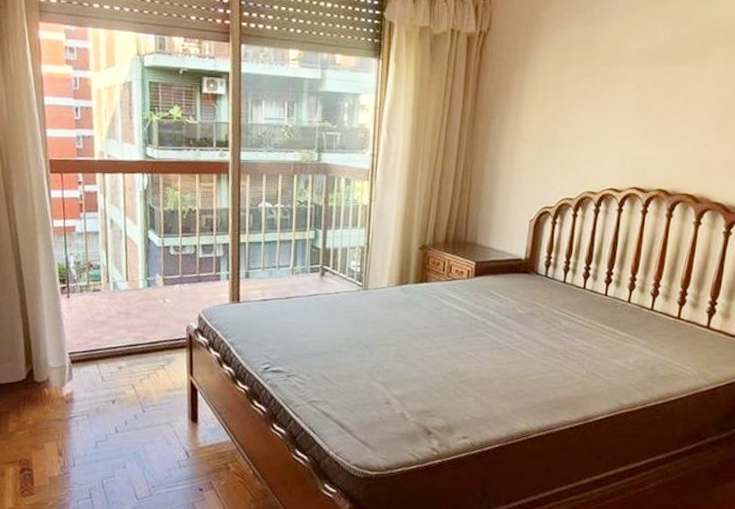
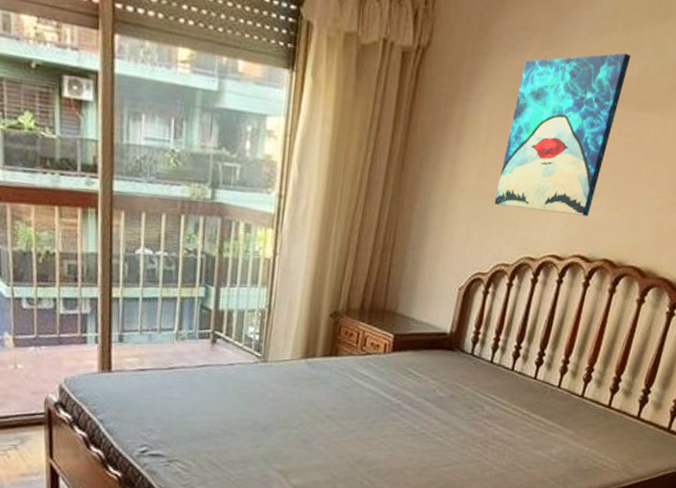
wall art: none [555,21,663,154] -> present [494,53,631,217]

